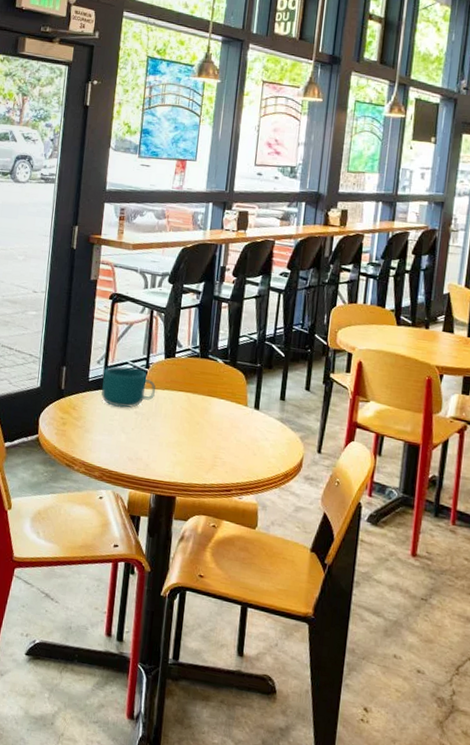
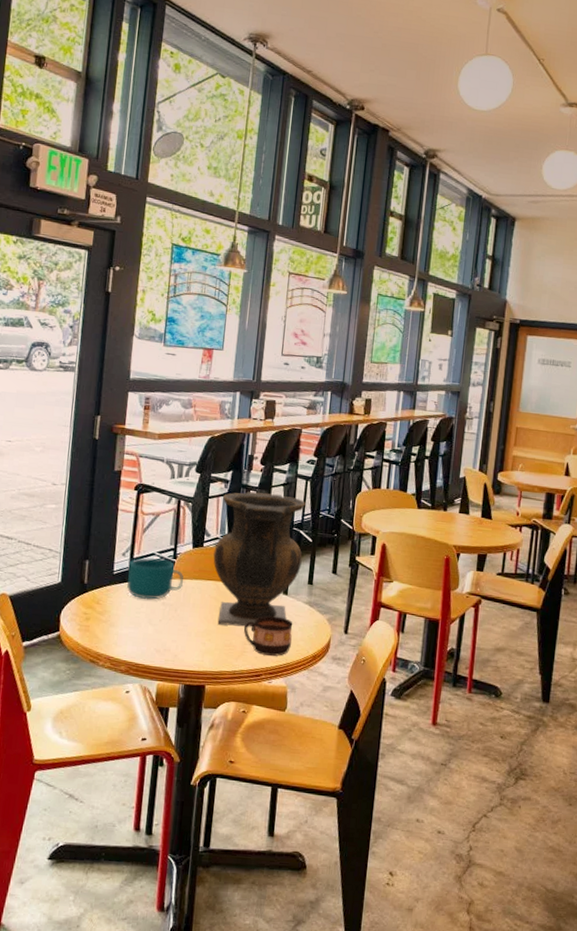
vase: none [185,303,278,440] -> present [213,491,306,627]
cup: none [215,430,264,472] -> present [244,616,293,656]

